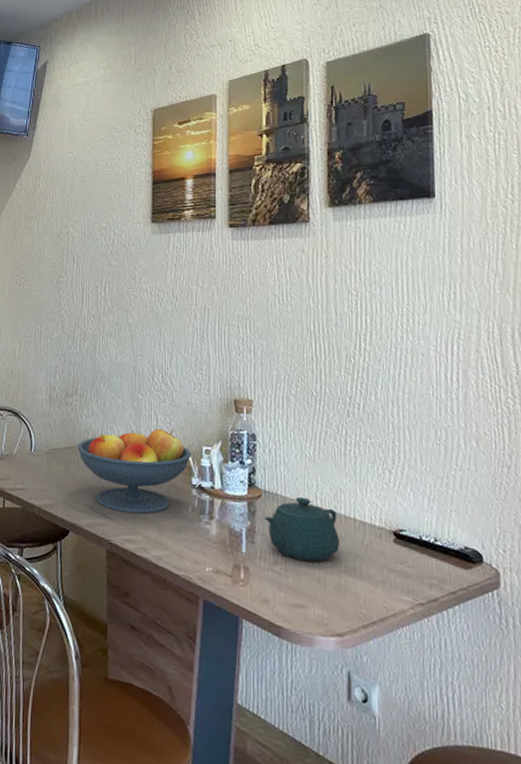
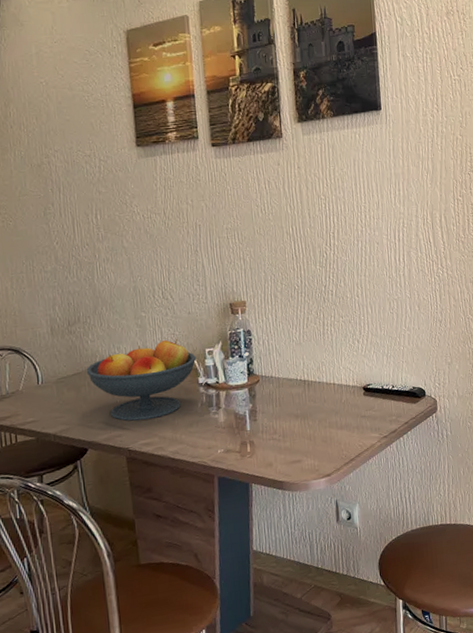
teapot: present [263,496,339,562] -> none [262,374,324,426]

